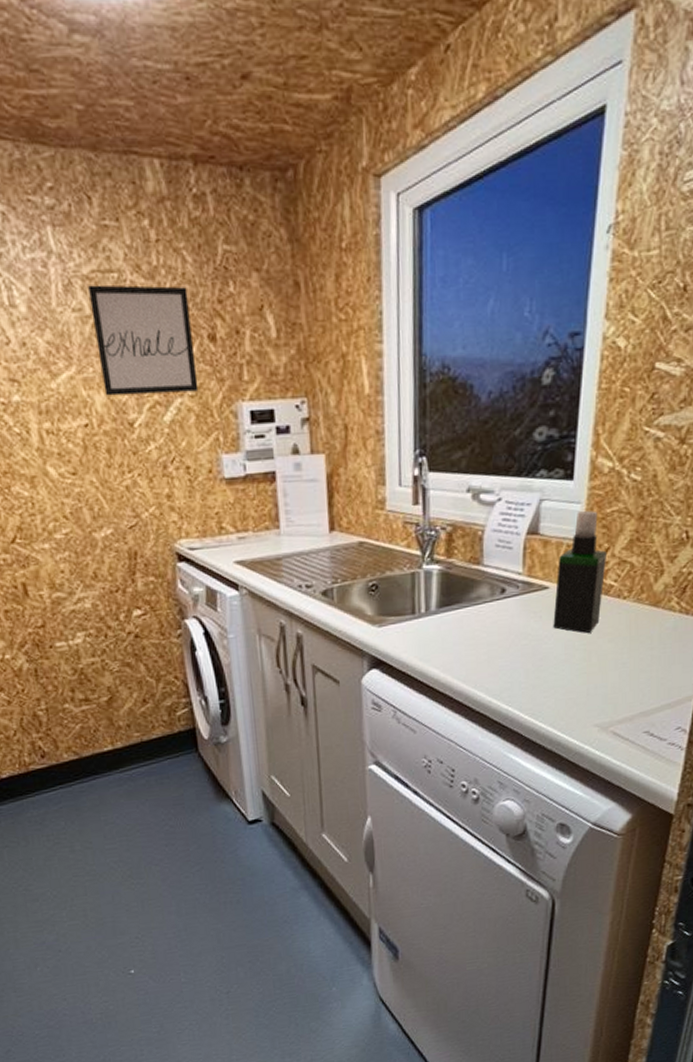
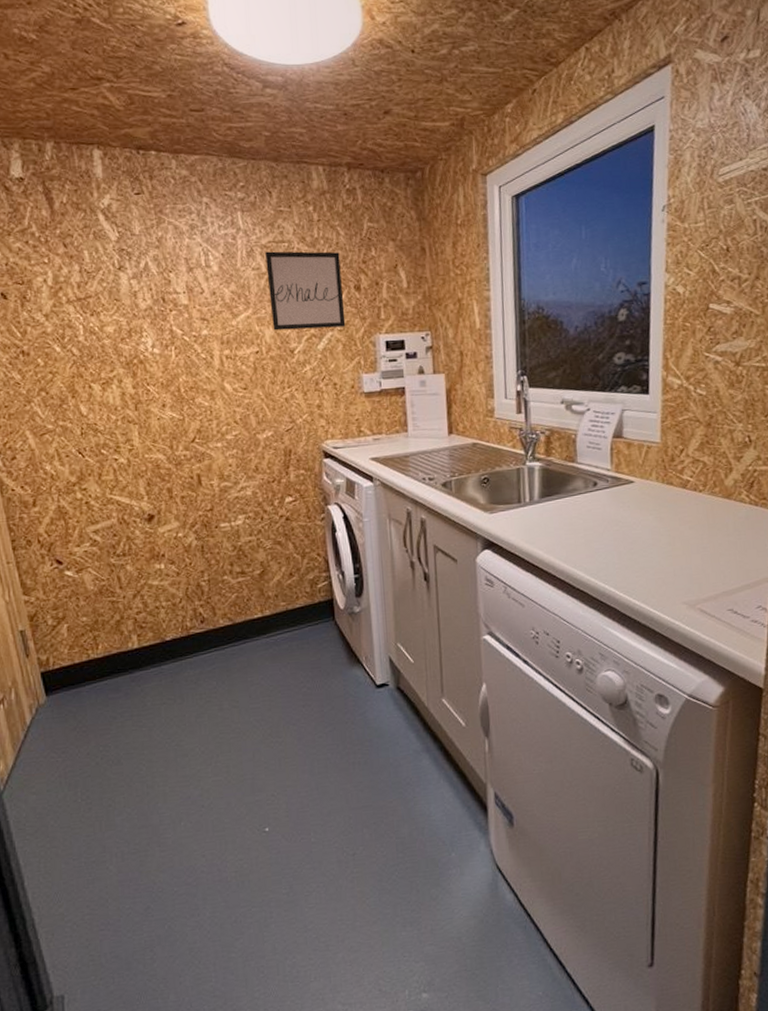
spray bottle: present [553,511,608,633] -> none [639,419,683,521]

